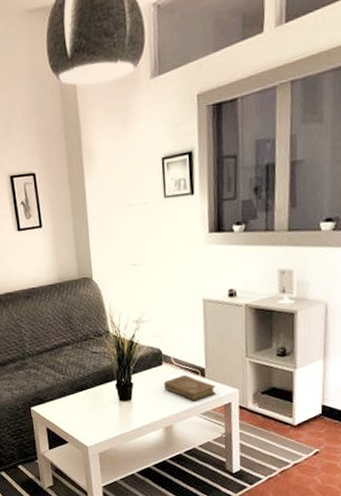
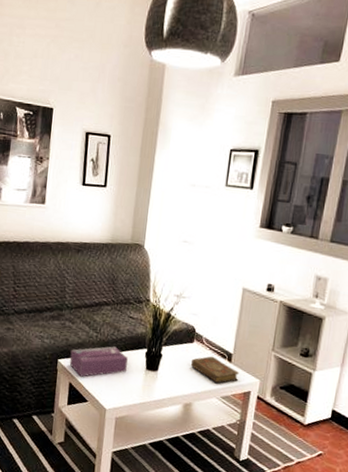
tissue box: none [41,384,100,420] -> present [69,346,128,377]

